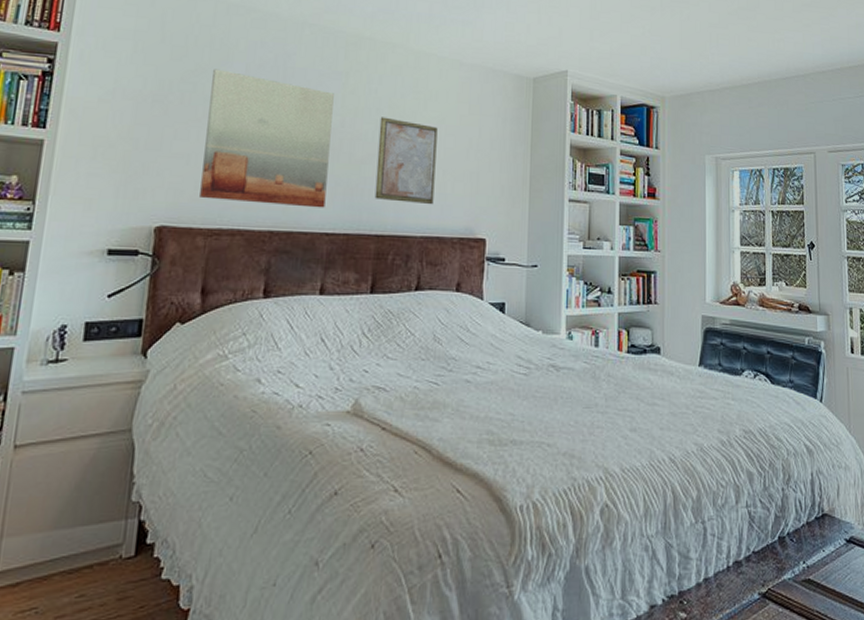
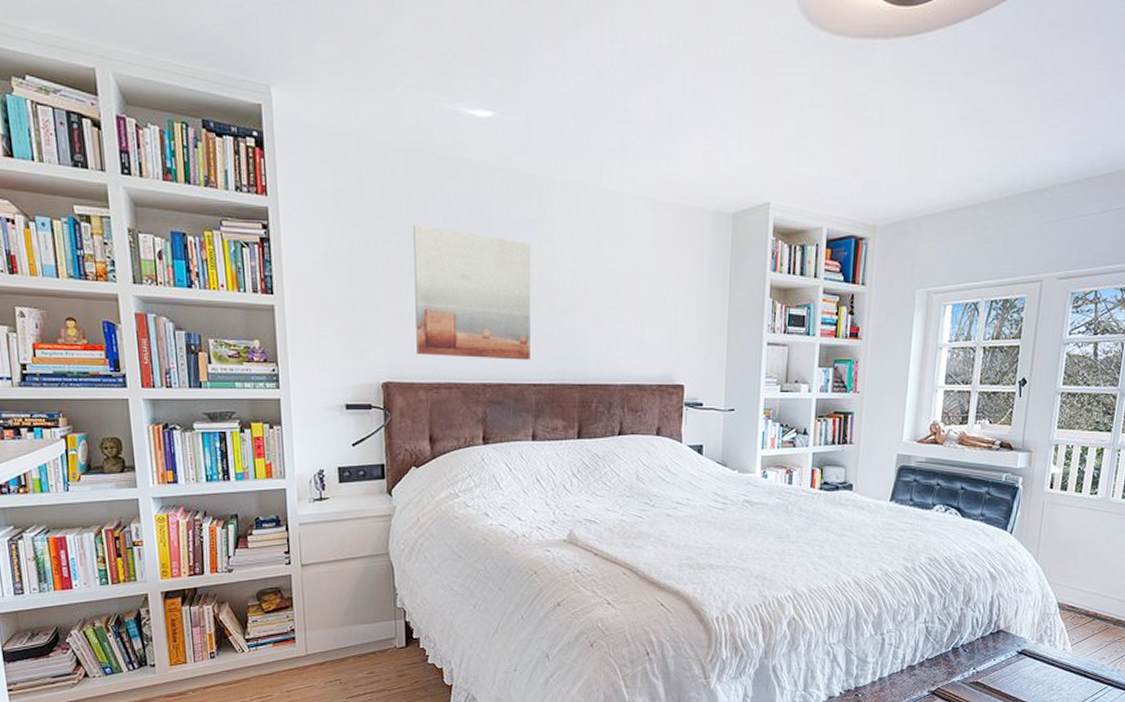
wall art: present [375,117,438,205] -> none [576,266,634,354]

